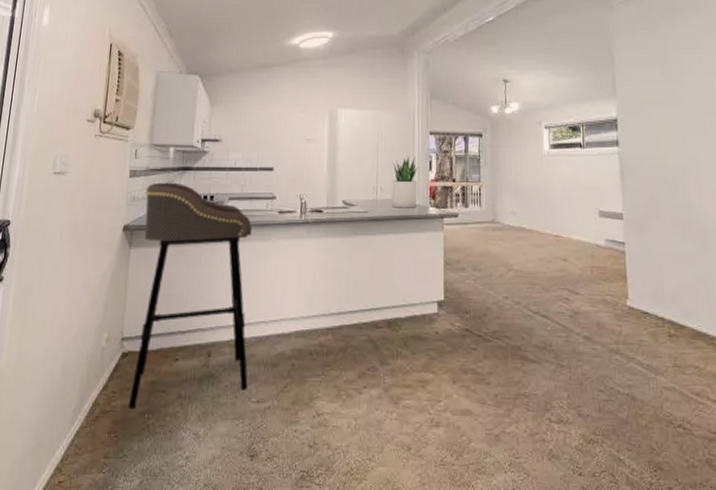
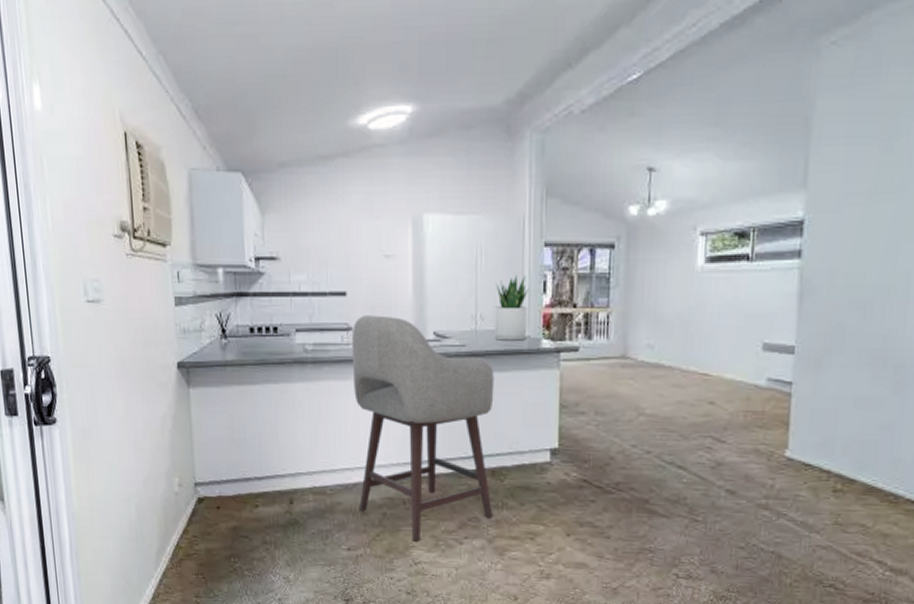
bar stool: present [127,182,252,409] -> none [196,311,337,553]
bar stool: none [271,186,391,392] -> present [351,315,494,542]

